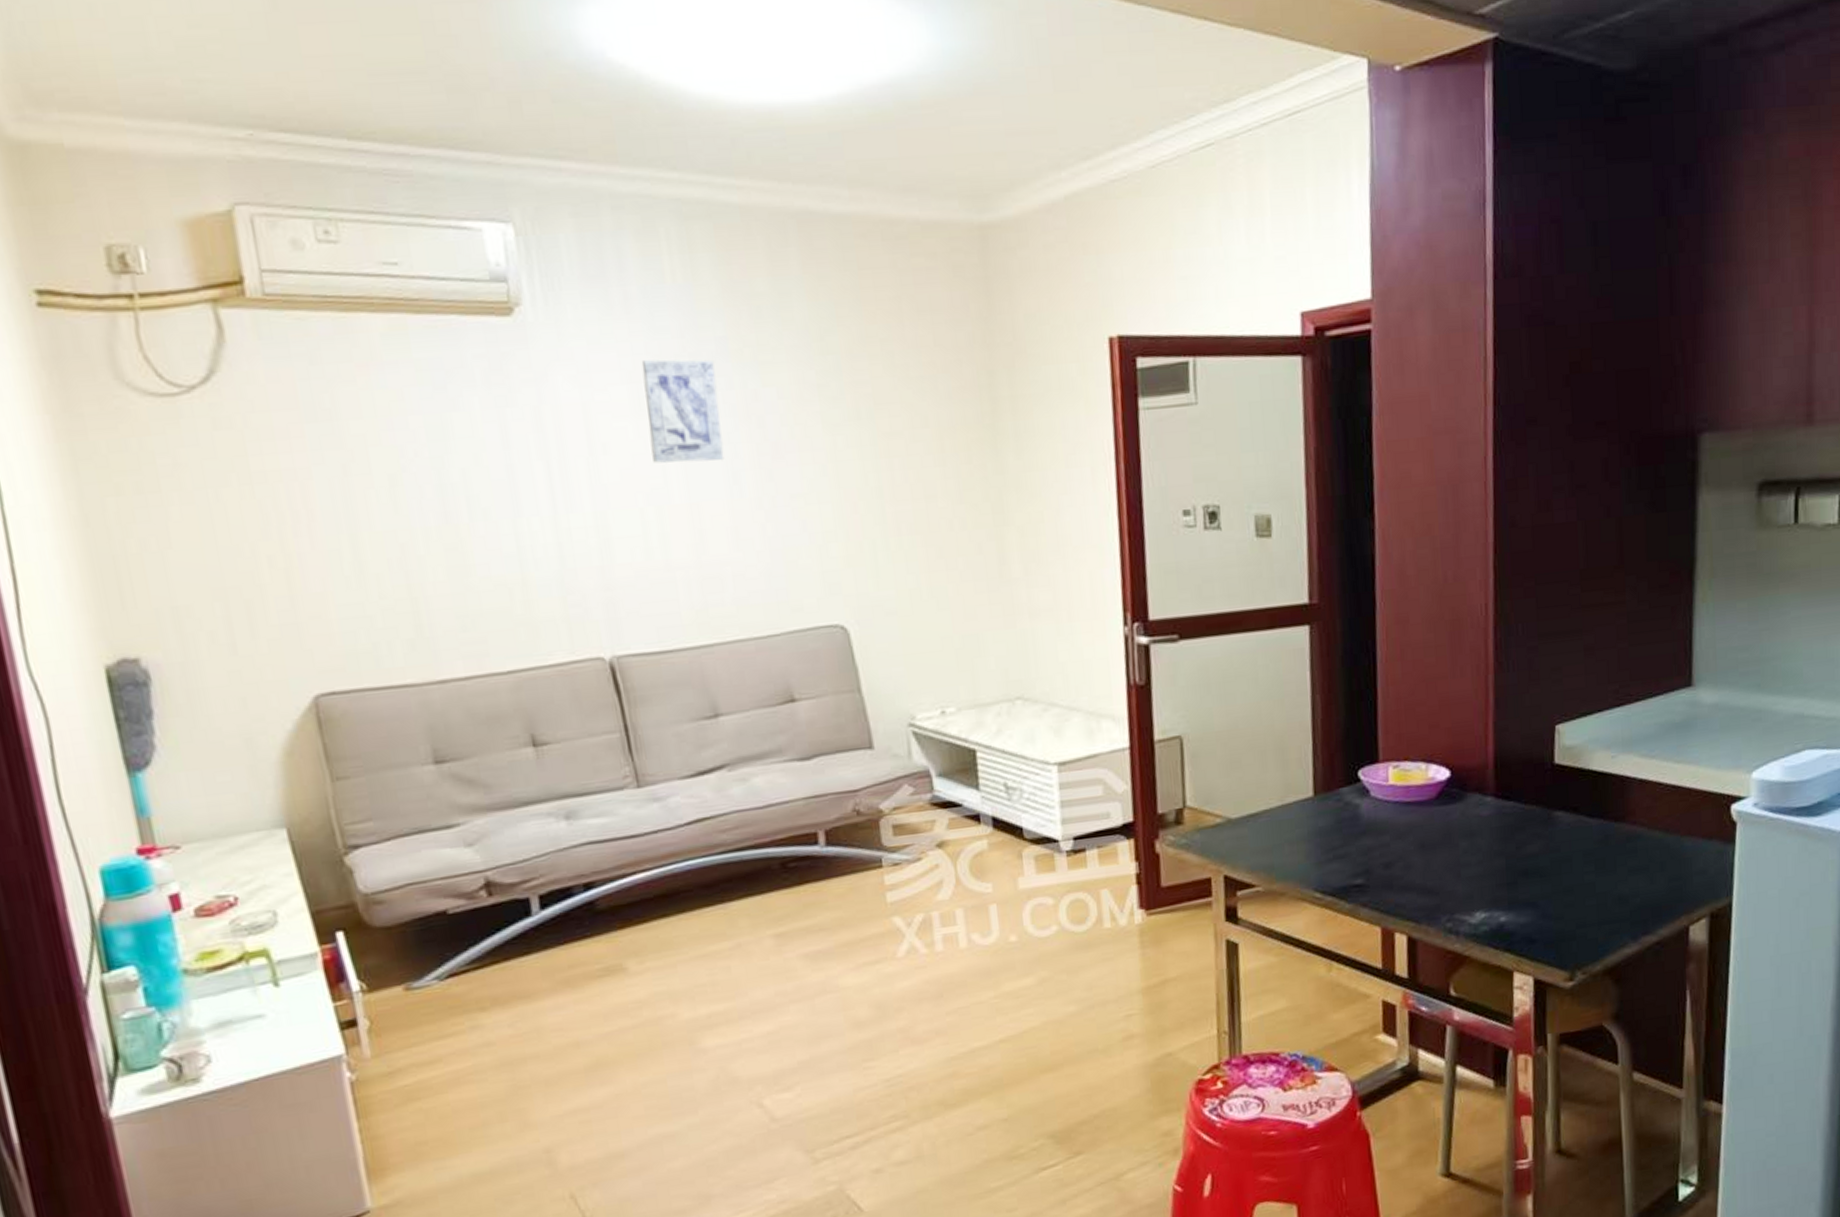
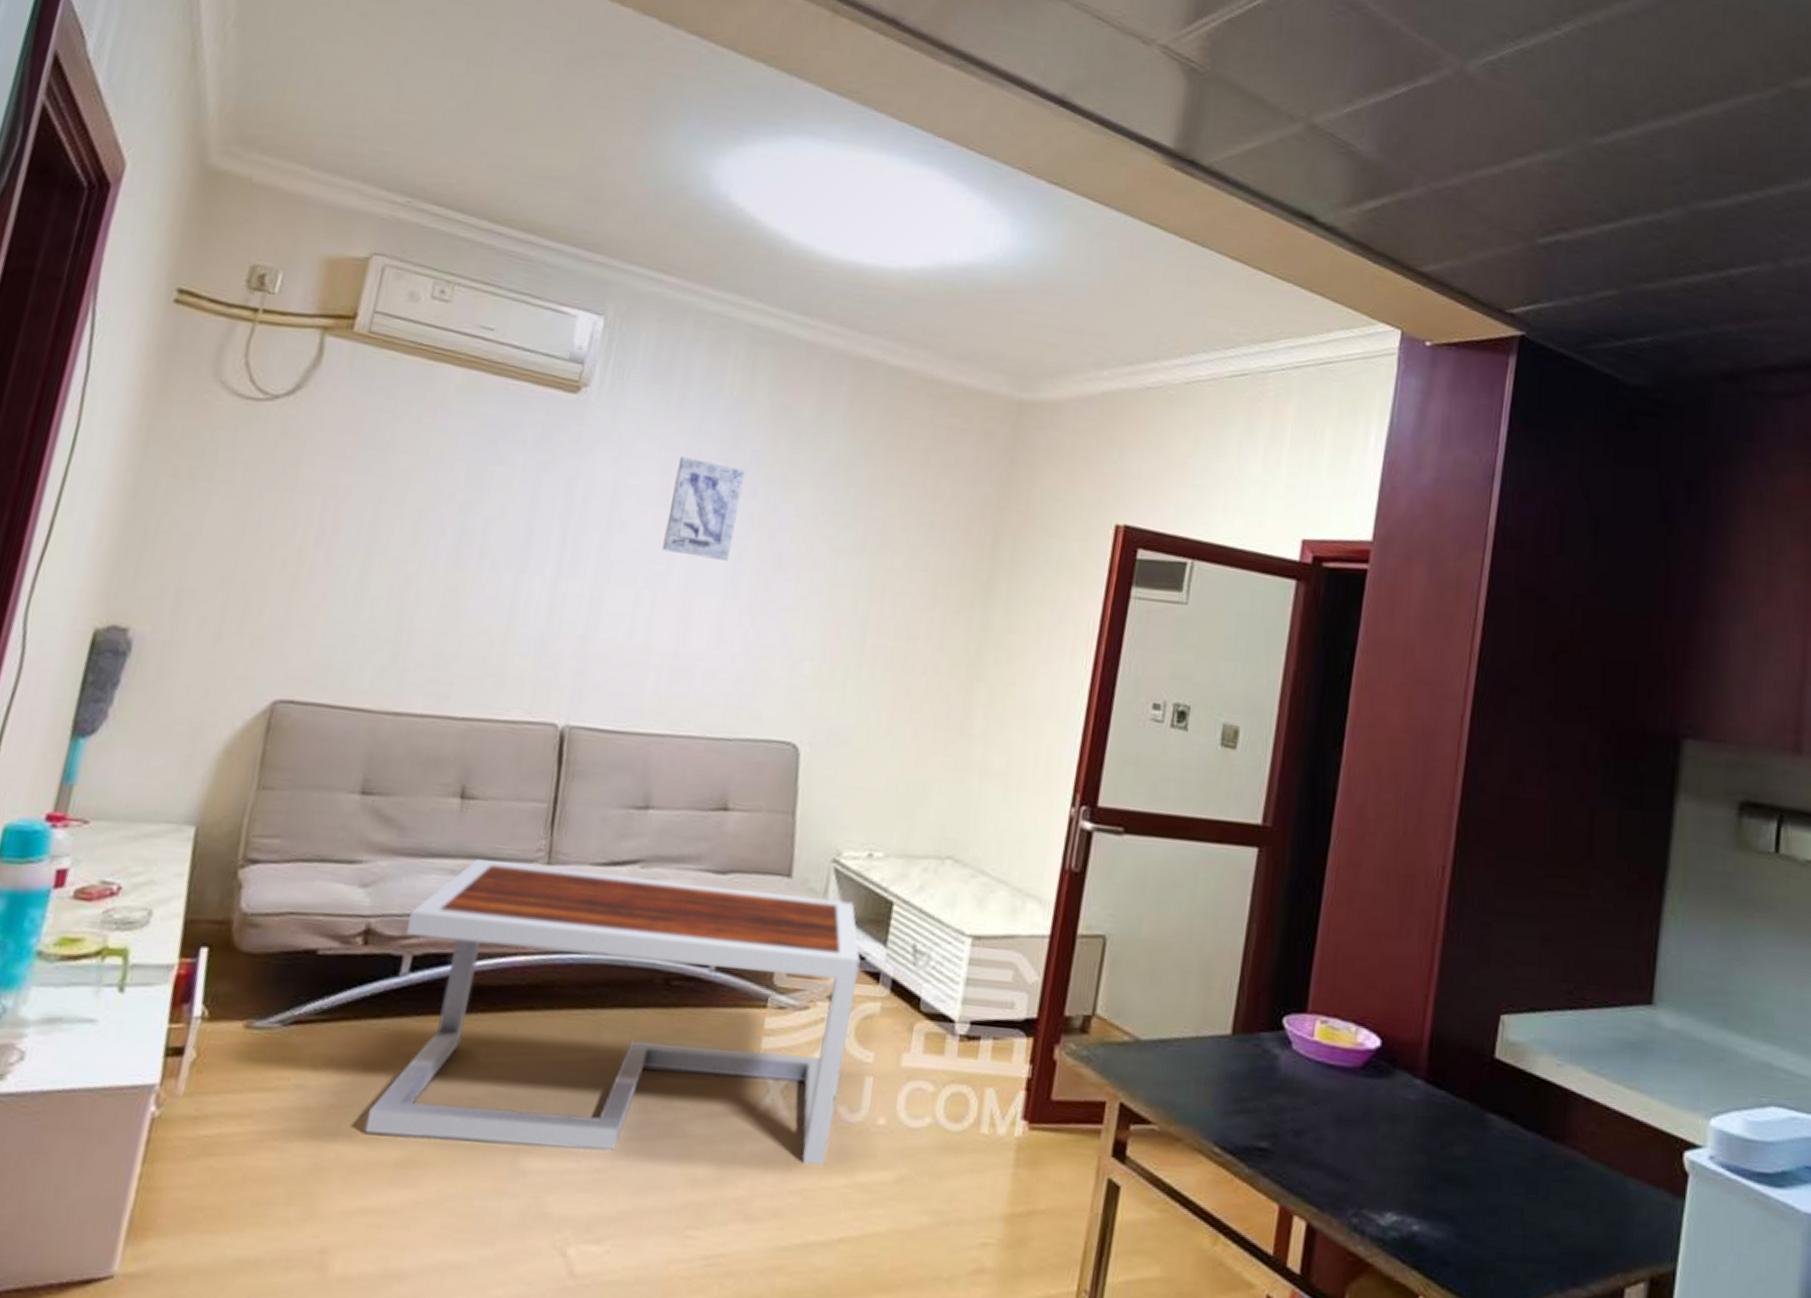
coffee table: none [522,758,972,1051] -> present [364,859,861,1166]

